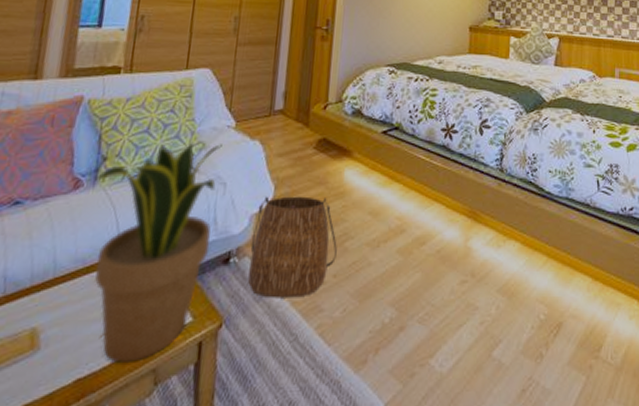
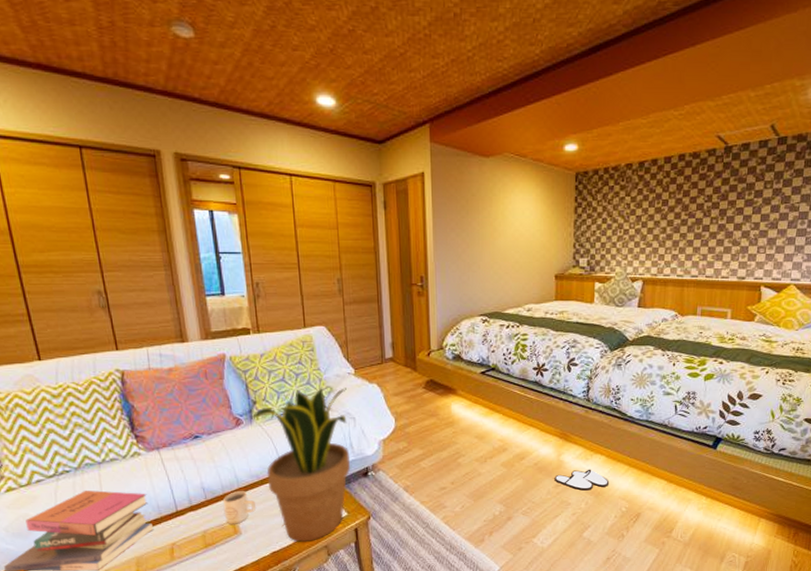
mug: none [22,281,72,334] -> present [222,490,257,524]
tote bag: present [248,196,337,299] -> none [382,426,452,499]
slippers: none [460,259,525,290] -> present [554,469,610,491]

